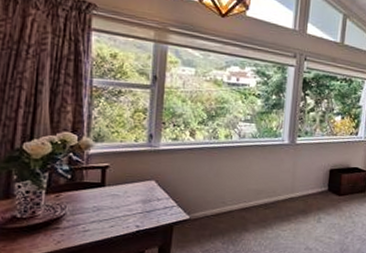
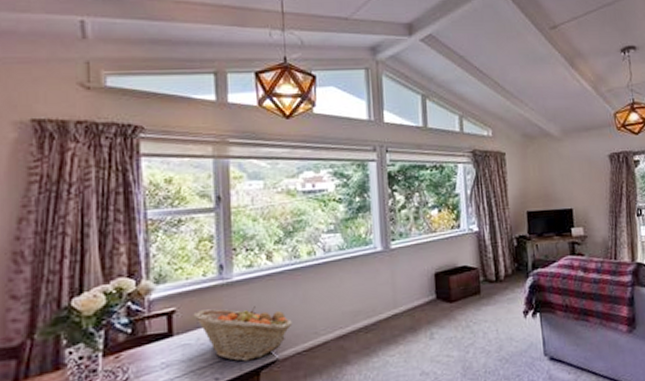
fruit basket: none [123,169,205,216] -> present [193,306,293,362]

